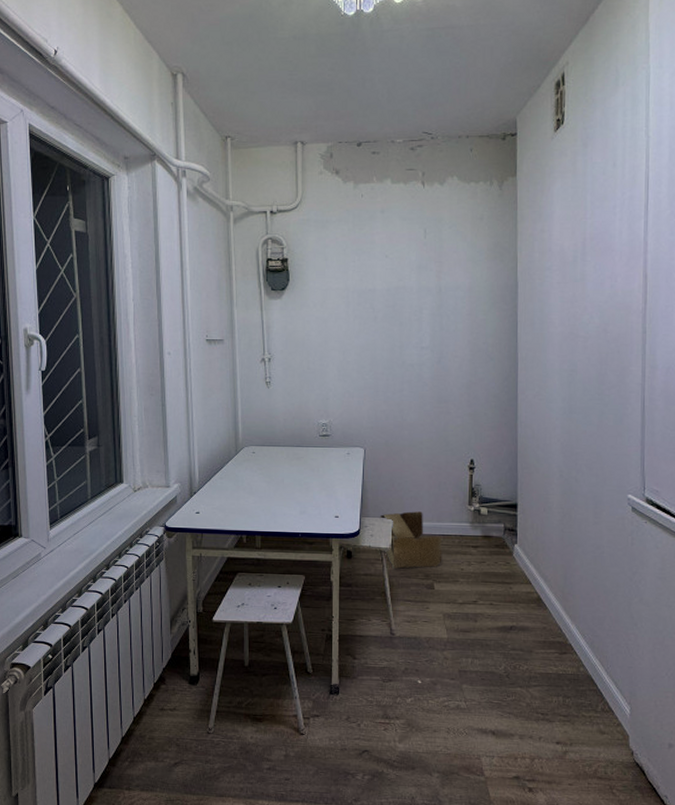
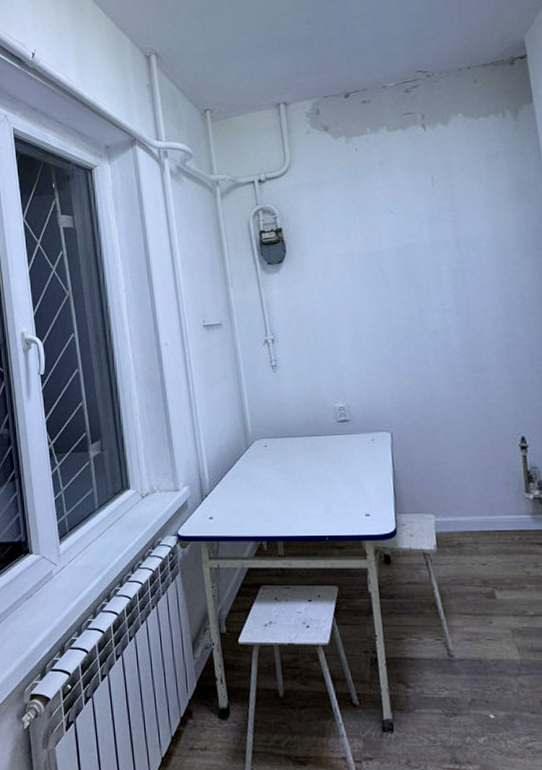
cardboard box: present [379,511,443,570] -> none [418,504,502,576]

